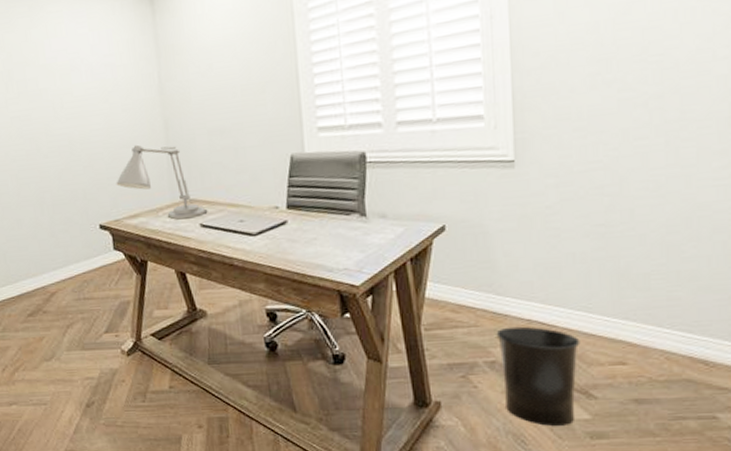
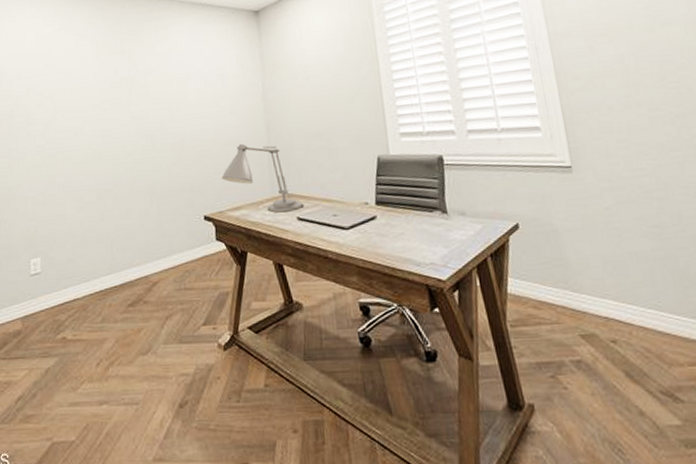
waste bin: present [496,326,580,426] -> none [577,324,666,432]

